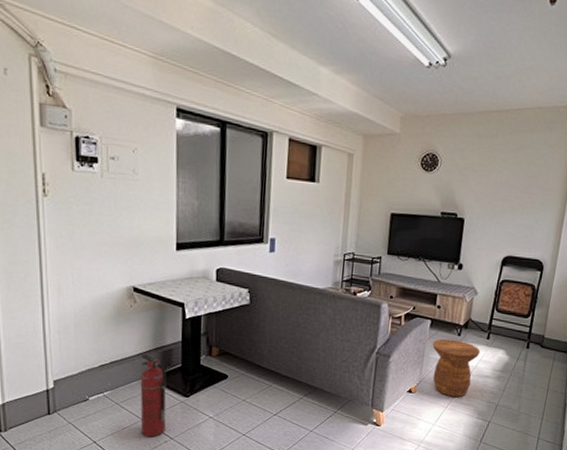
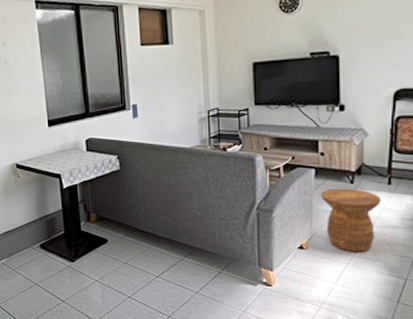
fire extinguisher: present [140,353,166,437] -> none [29,223,57,300]

